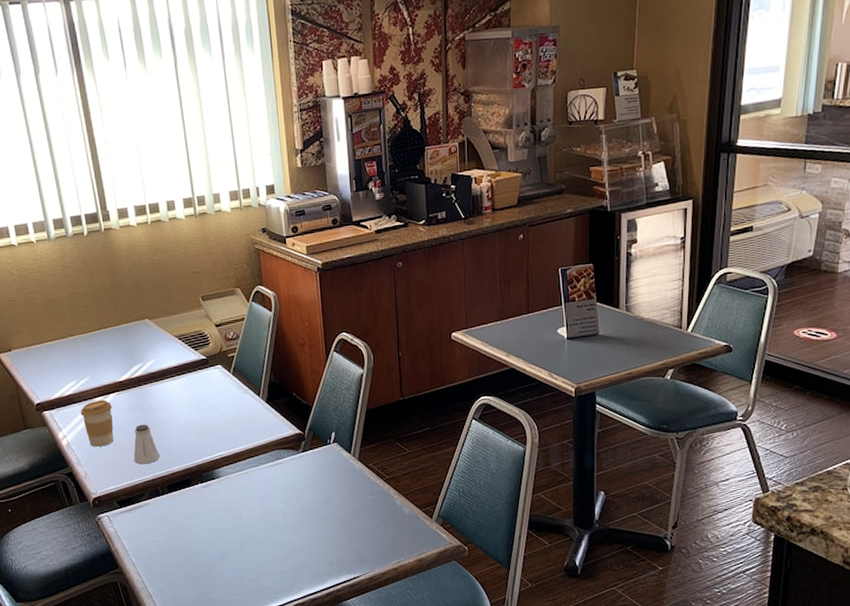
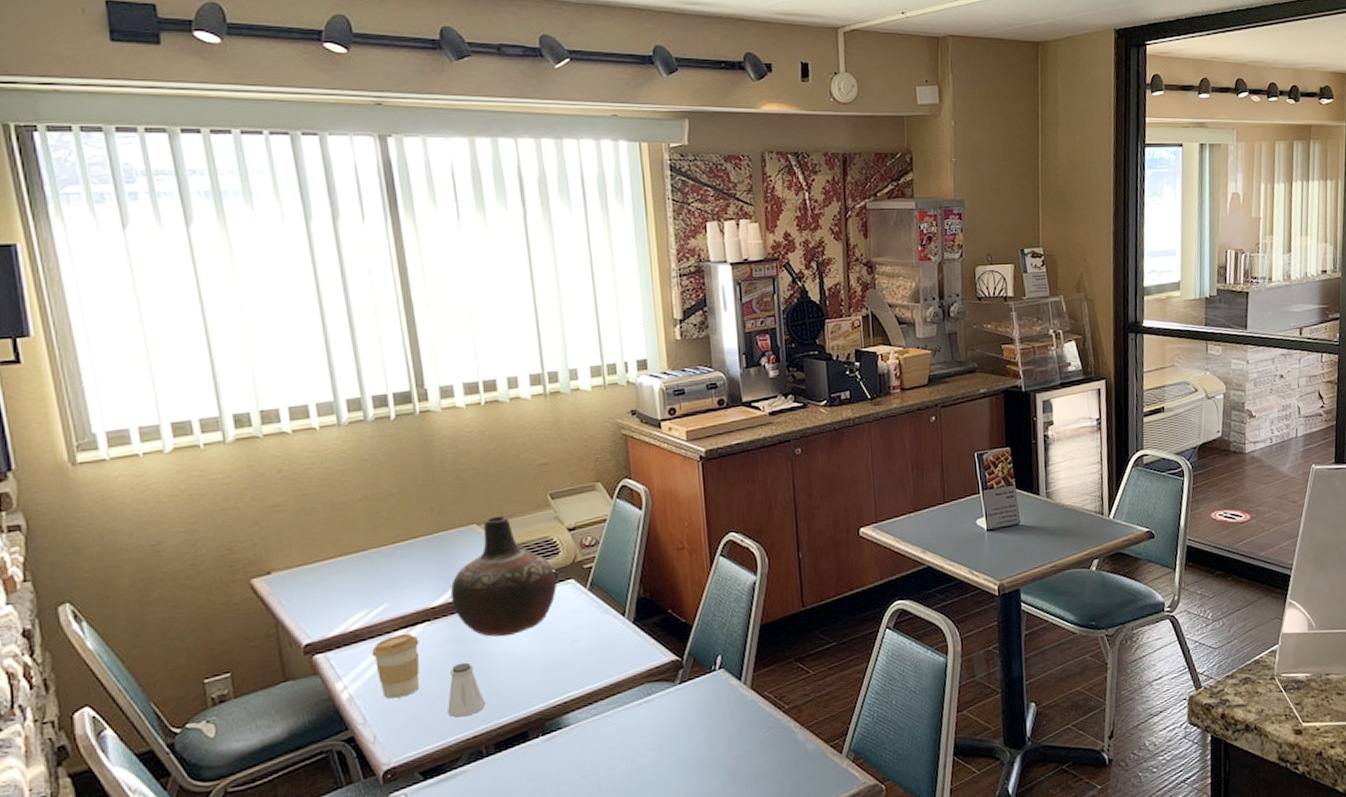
vase: none [132,313,209,407] -> present [450,515,558,637]

